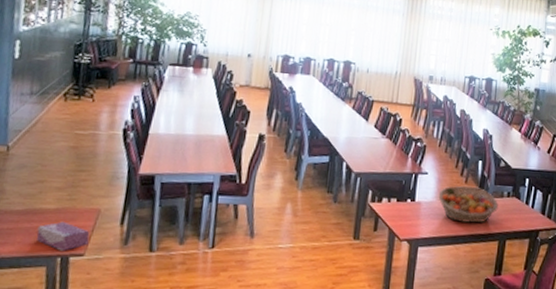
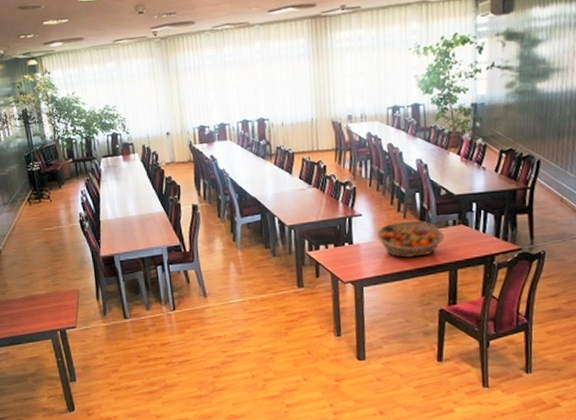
tissue box: present [36,221,90,251] -> none [37,302,77,326]

